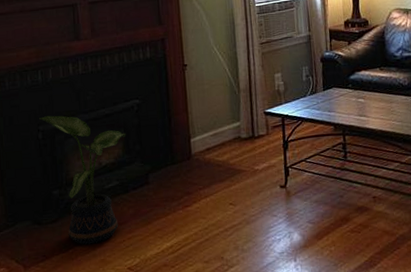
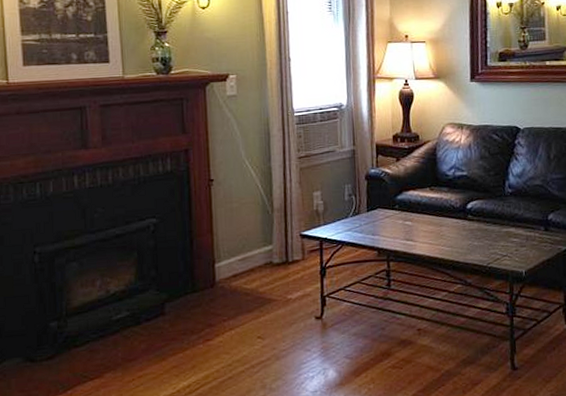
potted plant: present [39,115,126,245] -> none [36,235,140,385]

